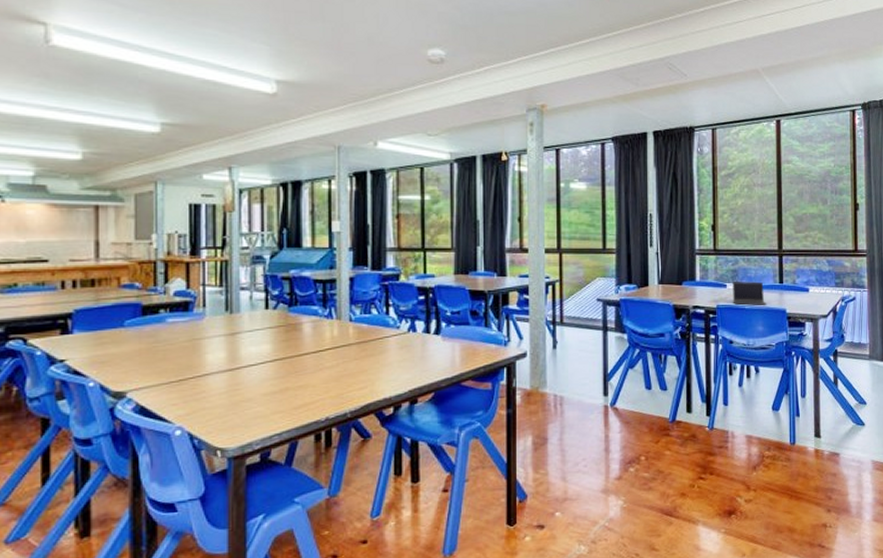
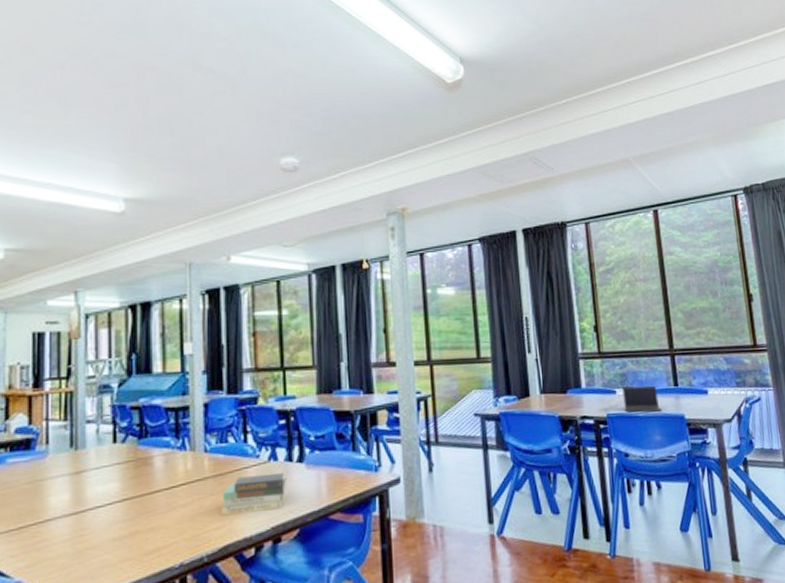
books: none [363,342,425,378] -> present [221,472,288,516]

